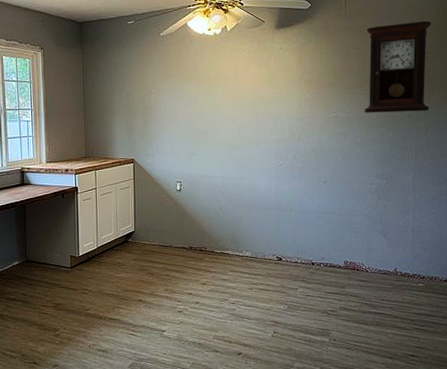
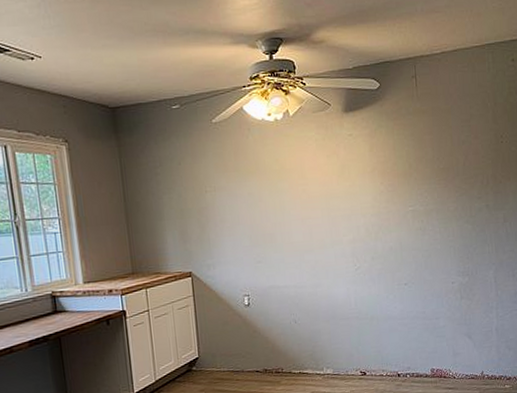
pendulum clock: present [364,21,431,113] -> none [439,102,507,206]

